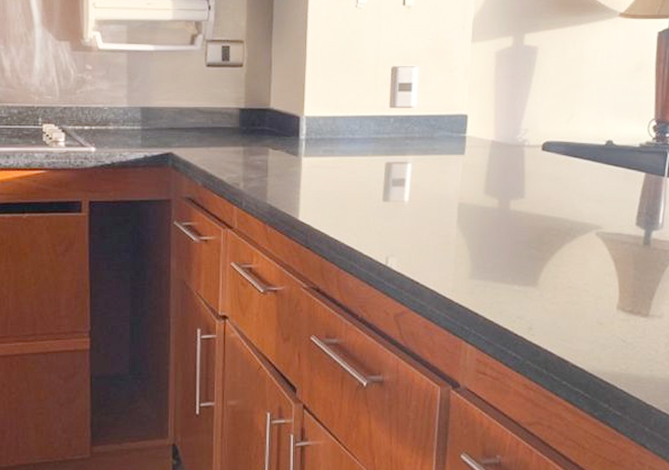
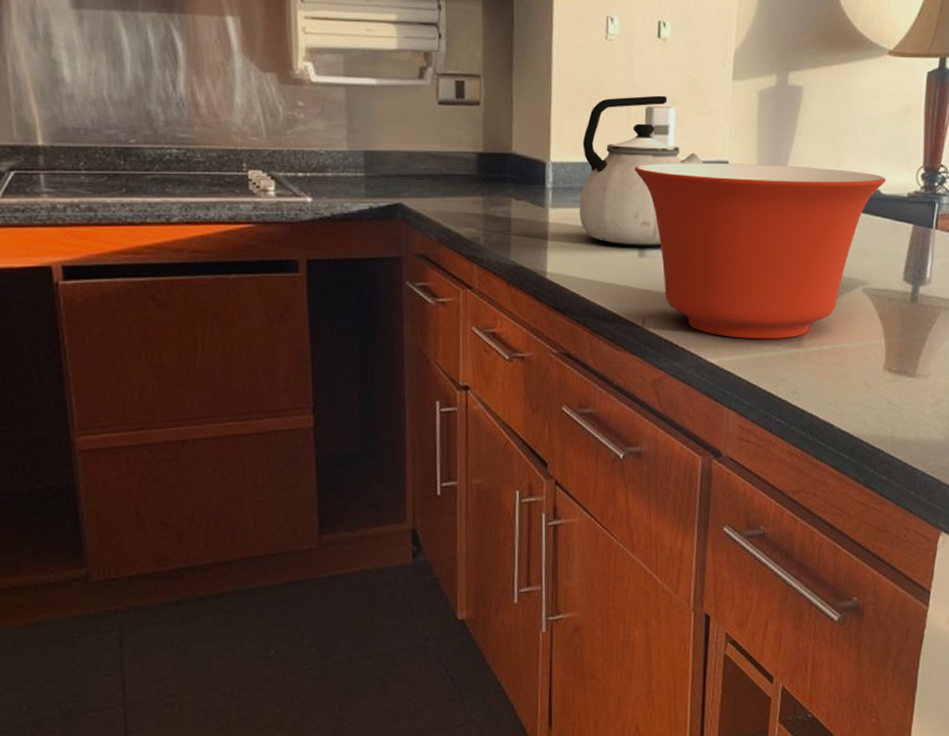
kettle: none [329,56,443,191] -> present [579,95,702,246]
mixing bowl: none [379,116,619,279] -> present [633,162,886,339]

